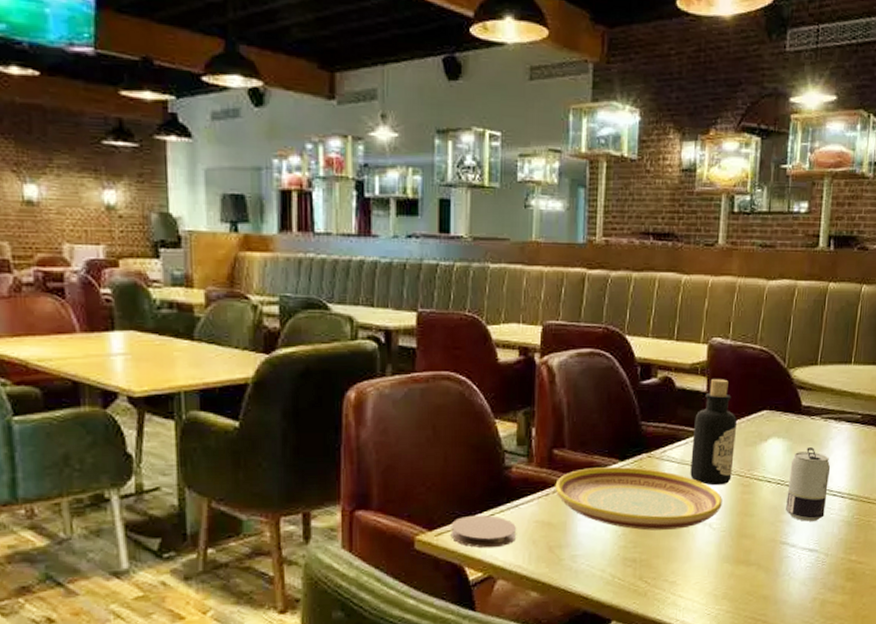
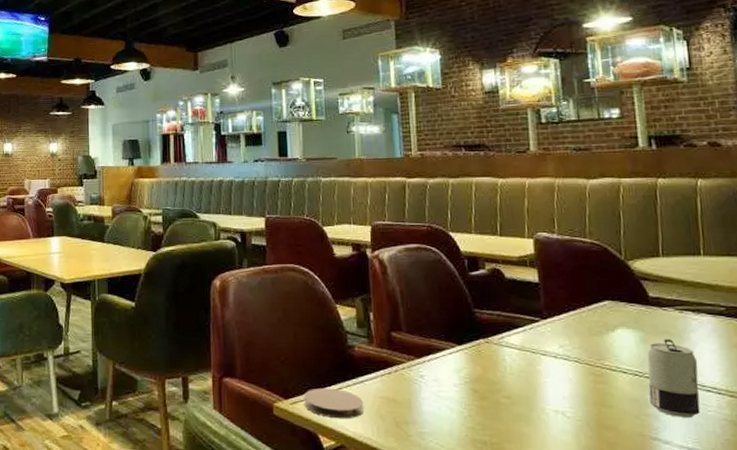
plate: present [555,467,722,531] -> none [396,350,574,415]
bottle: present [690,379,738,486] -> none [530,271,580,374]

